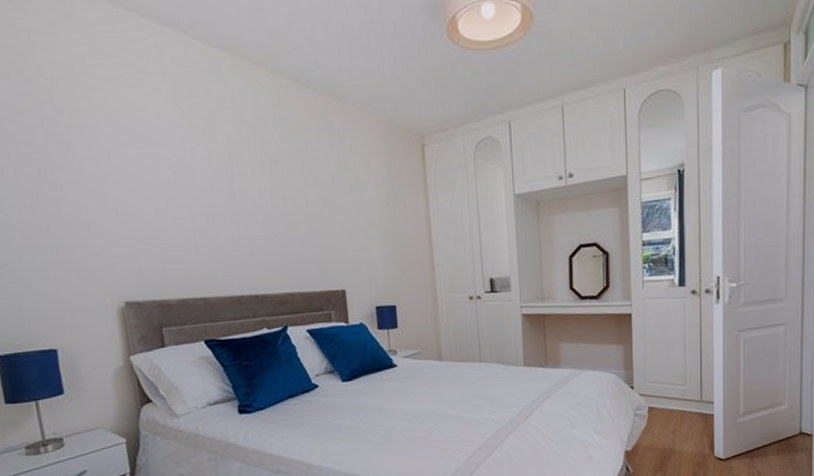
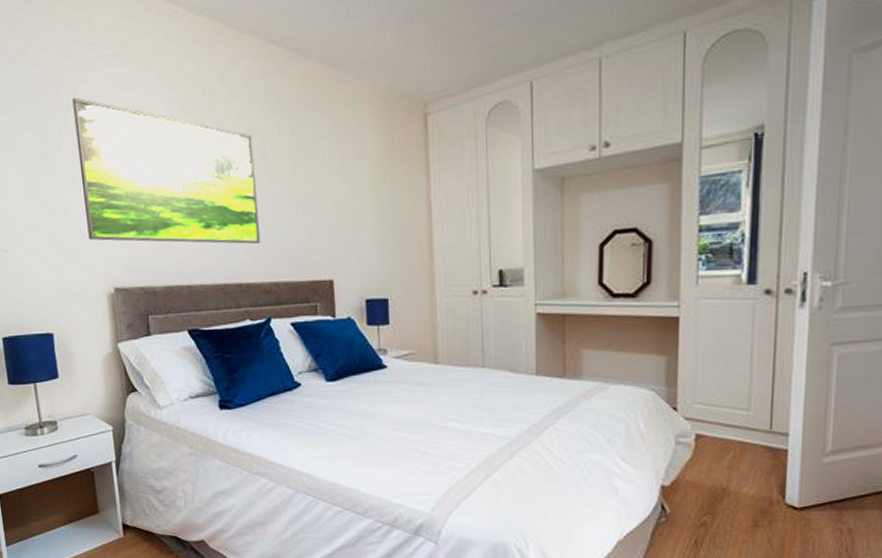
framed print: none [74,115,275,258] -> present [72,97,261,244]

